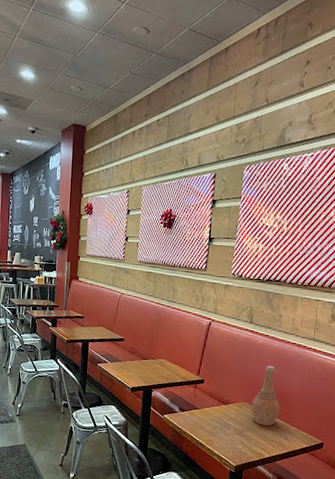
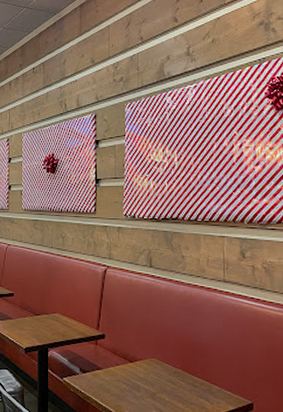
vase: present [251,365,280,426] -> none [162,313,196,386]

